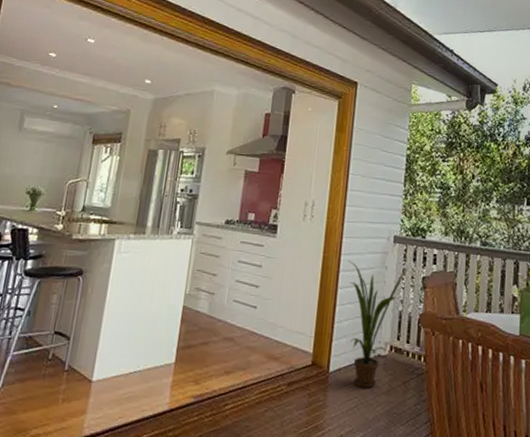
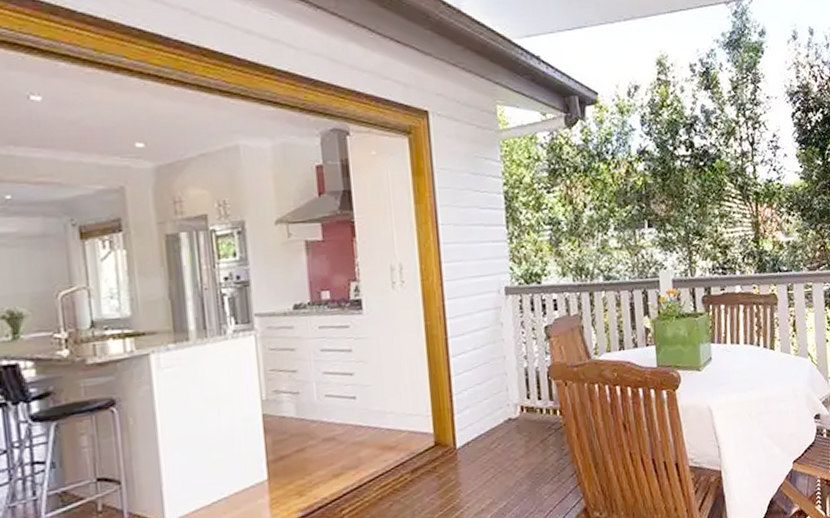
house plant: present [348,260,408,388] -> none [456,320,527,457]

